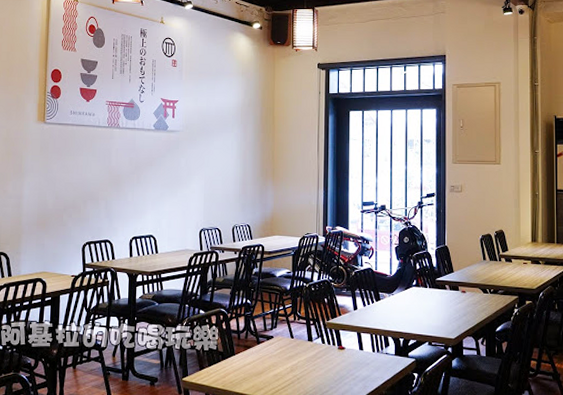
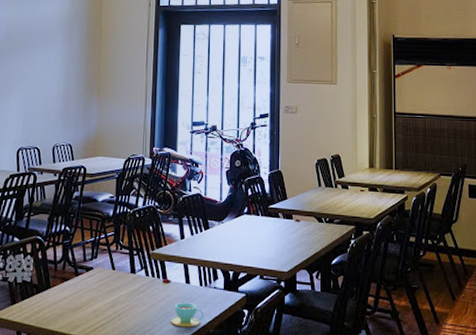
teacup: none [345,367,377,389] -> present [170,303,204,328]

